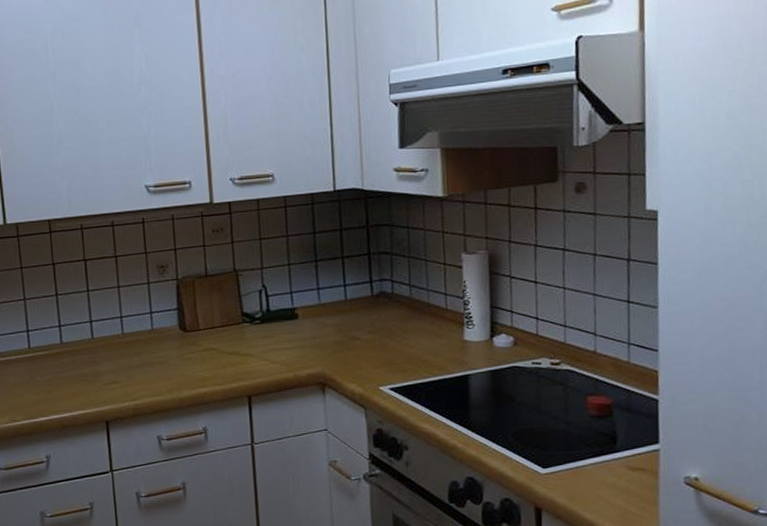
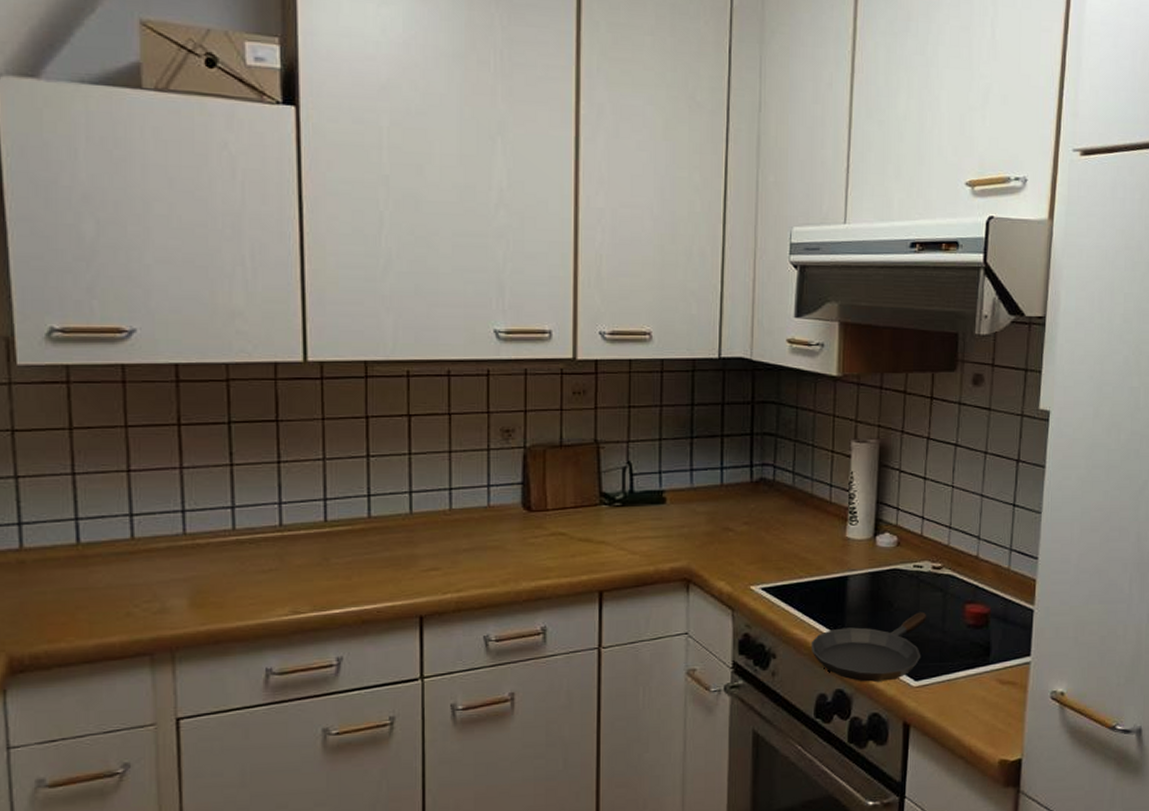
frying pan: none [439,405,550,470] -> present [811,612,927,682]

